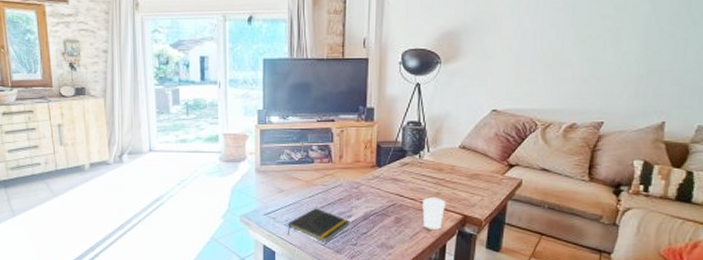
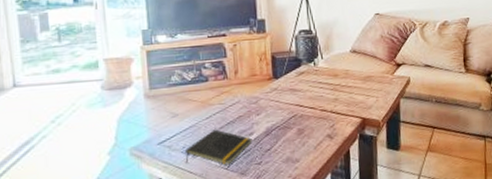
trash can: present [422,197,445,230] -> none [322,103,344,137]

